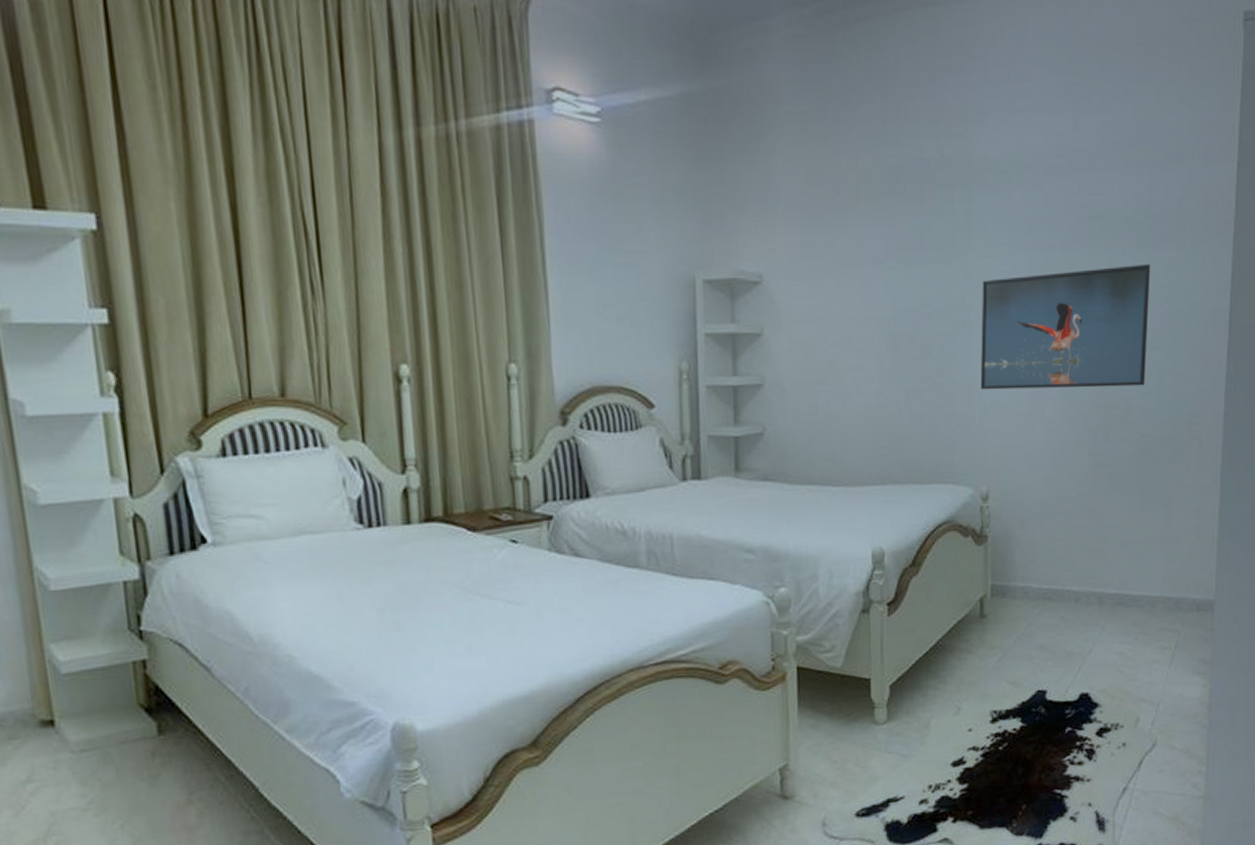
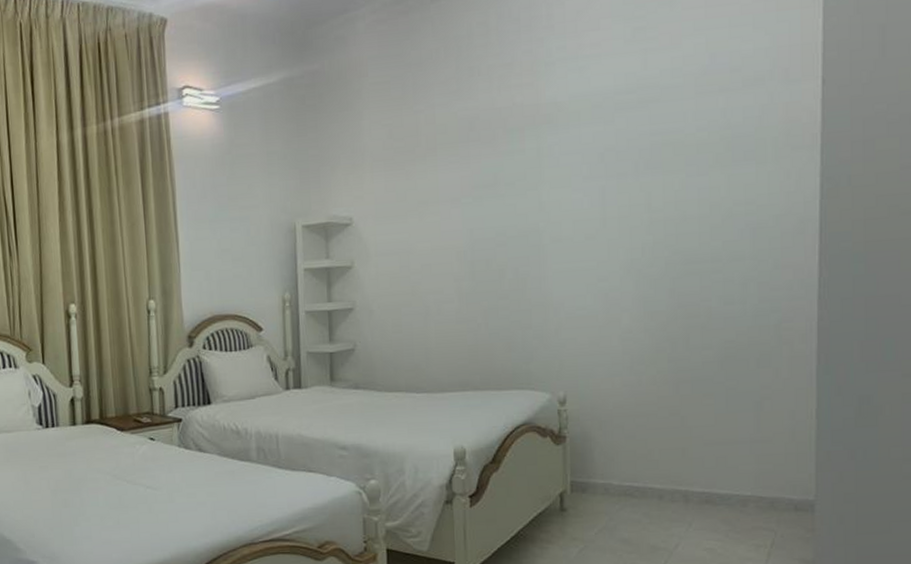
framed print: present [980,263,1151,390] -> none [554,181,729,306]

